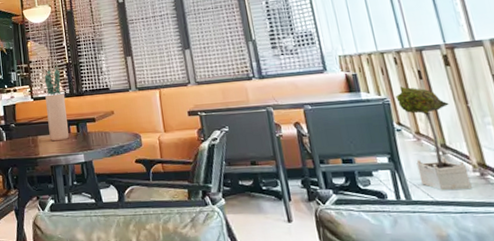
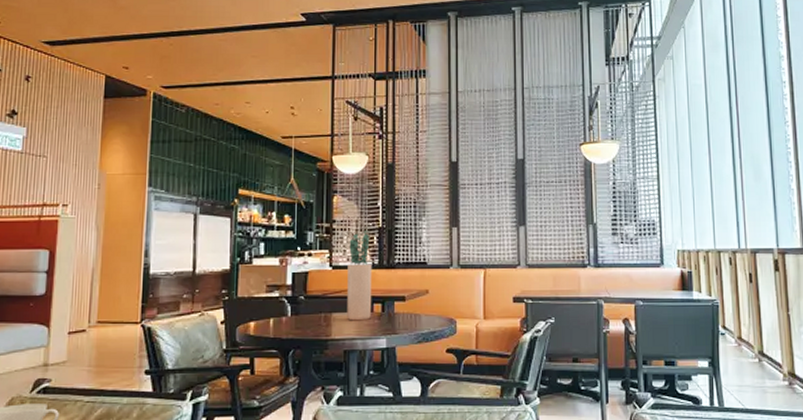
potted tree: present [395,86,472,191] -> none [725,288,779,399]

